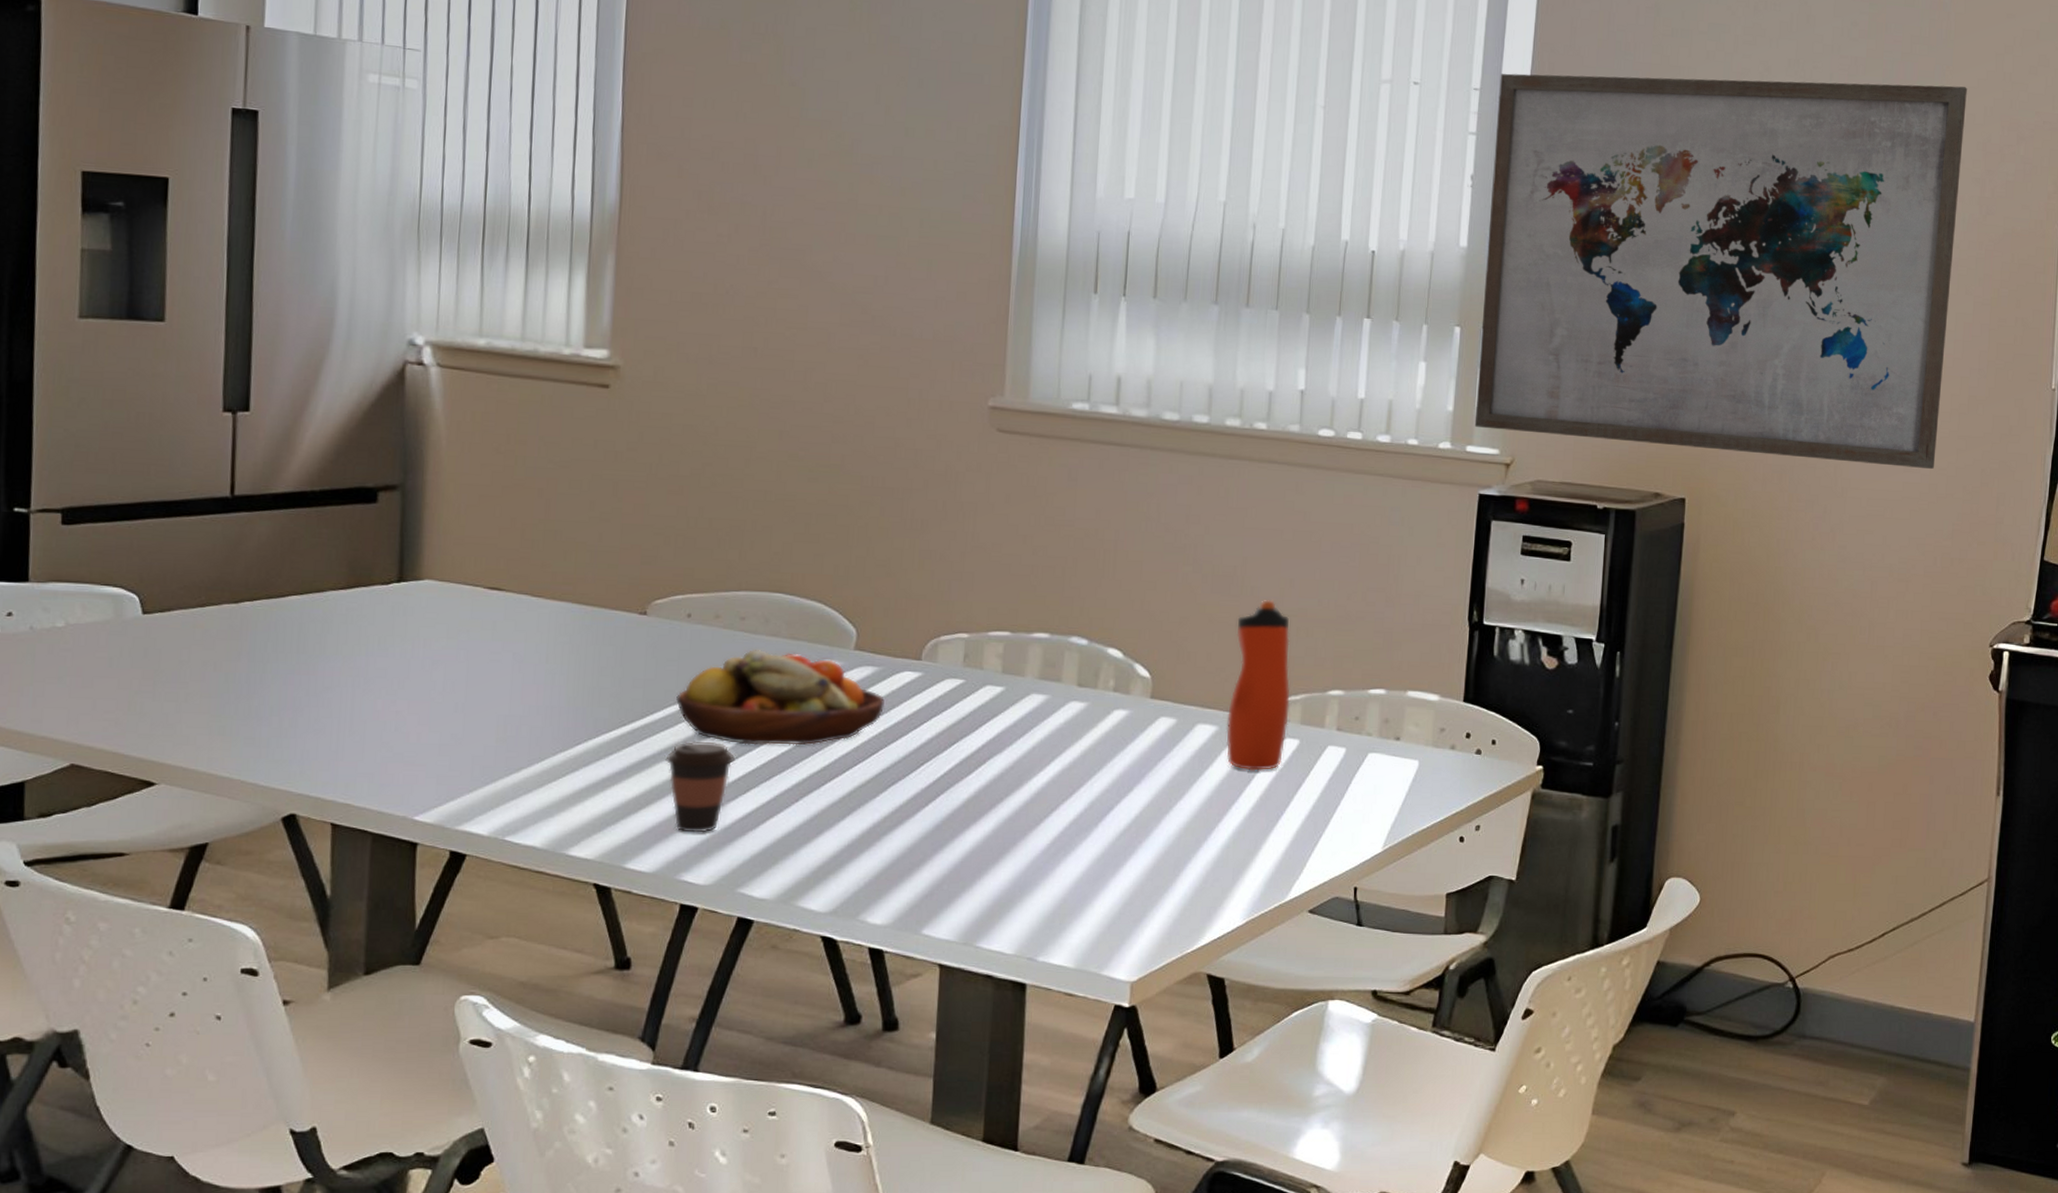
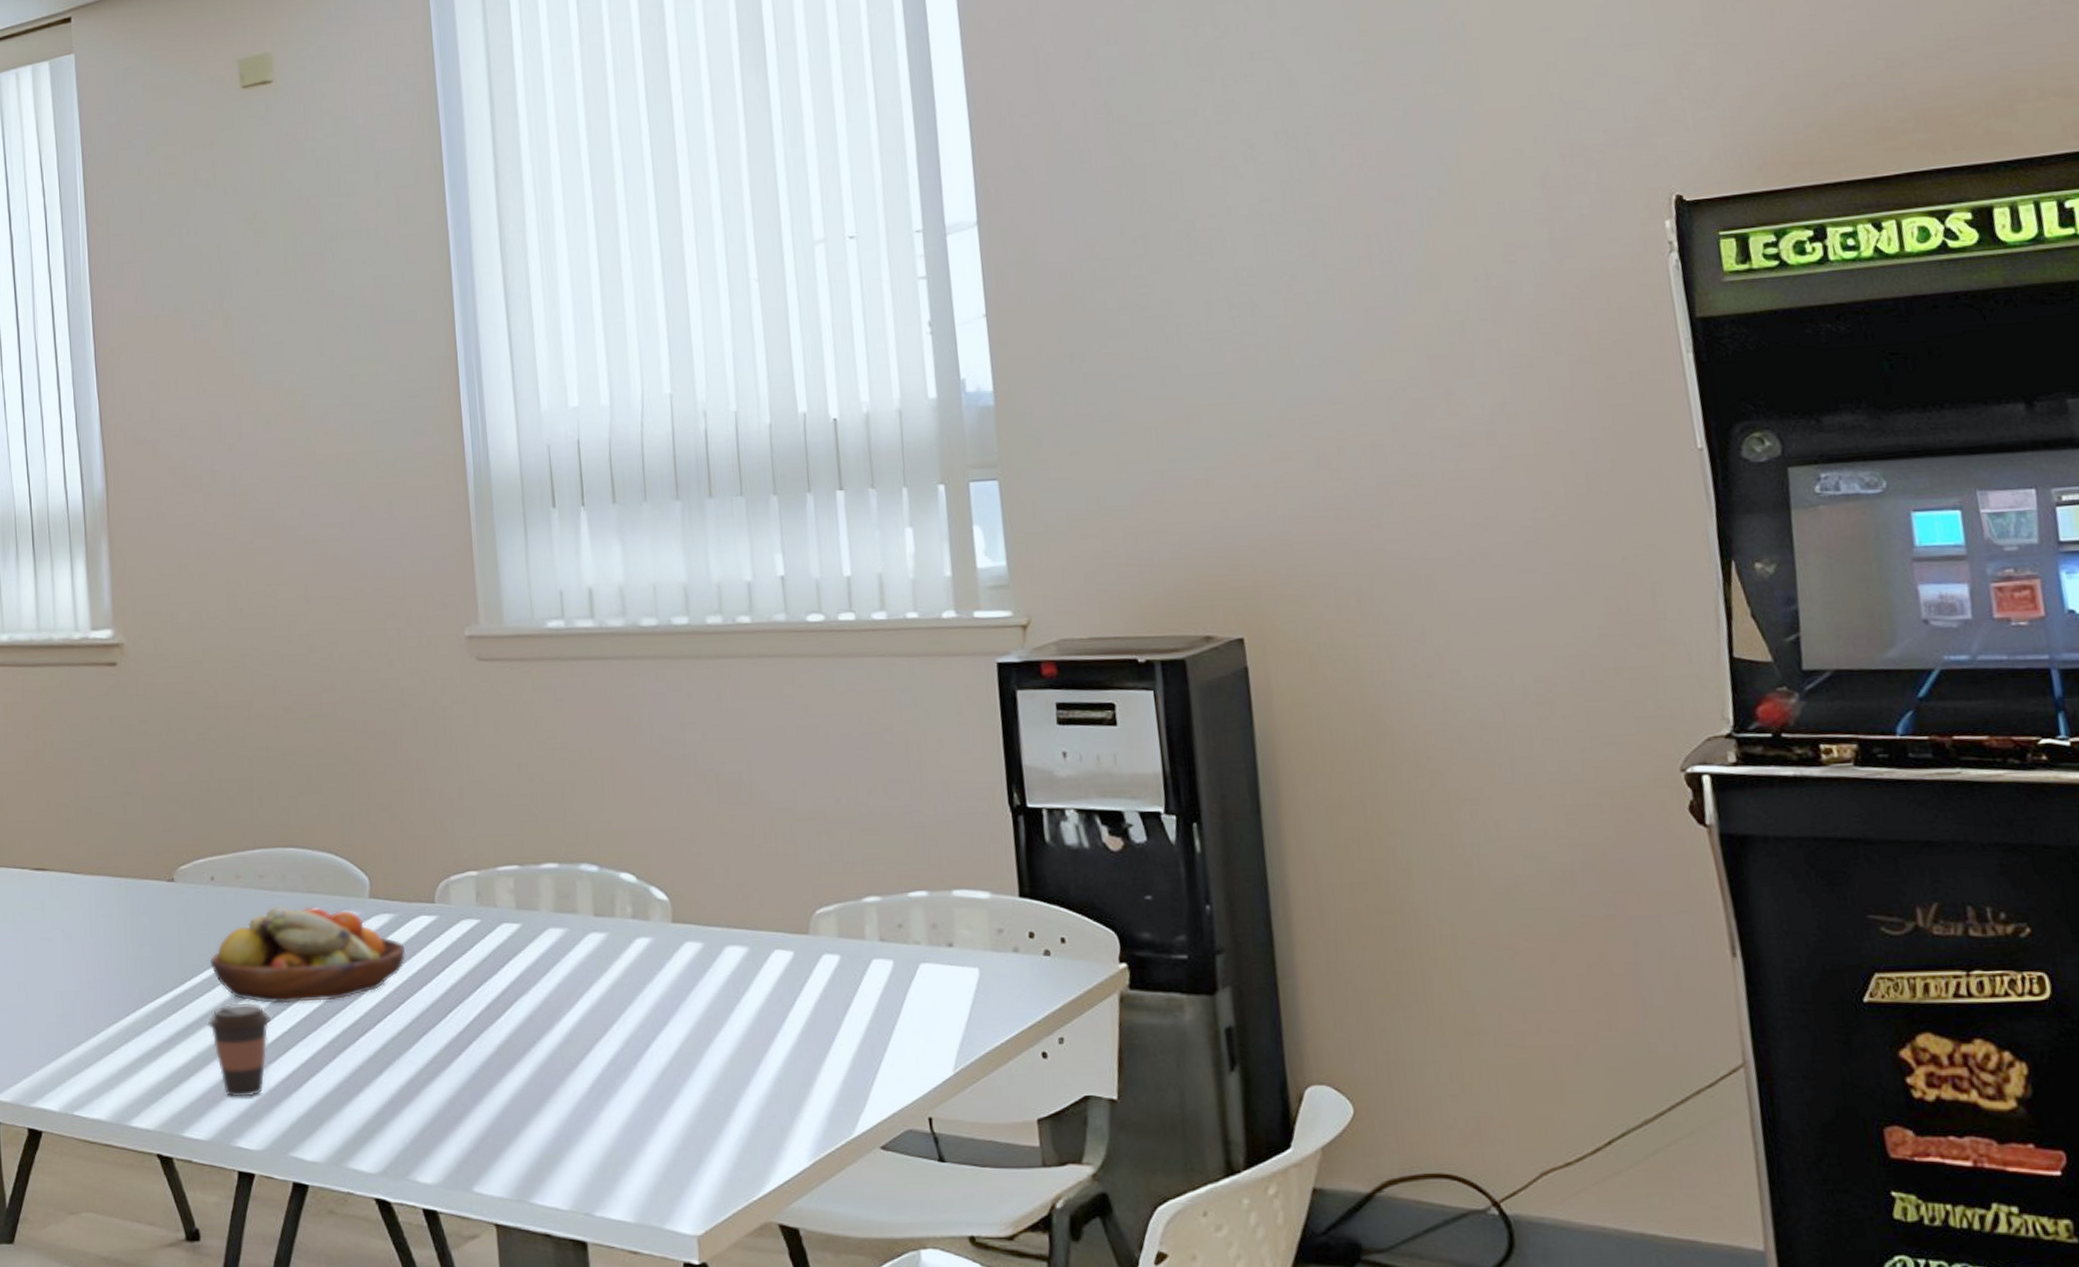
water bottle: present [1226,599,1291,771] -> none [751,803,825,994]
wall art: present [1474,73,1967,469] -> none [942,119,1557,590]

